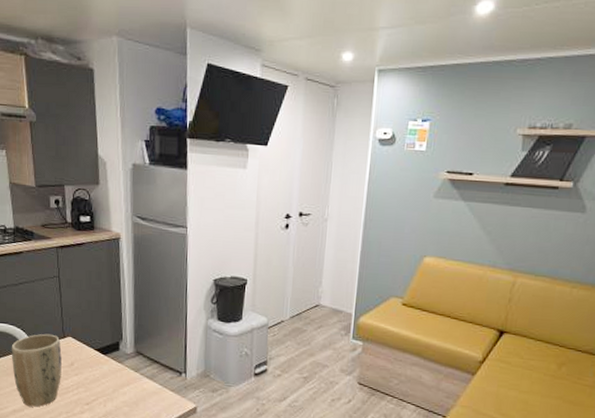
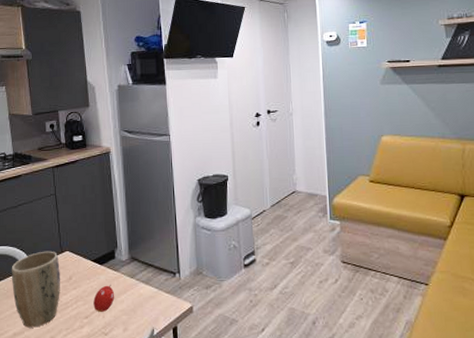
fruit: none [95,375,118,401] -> present [93,284,115,312]

